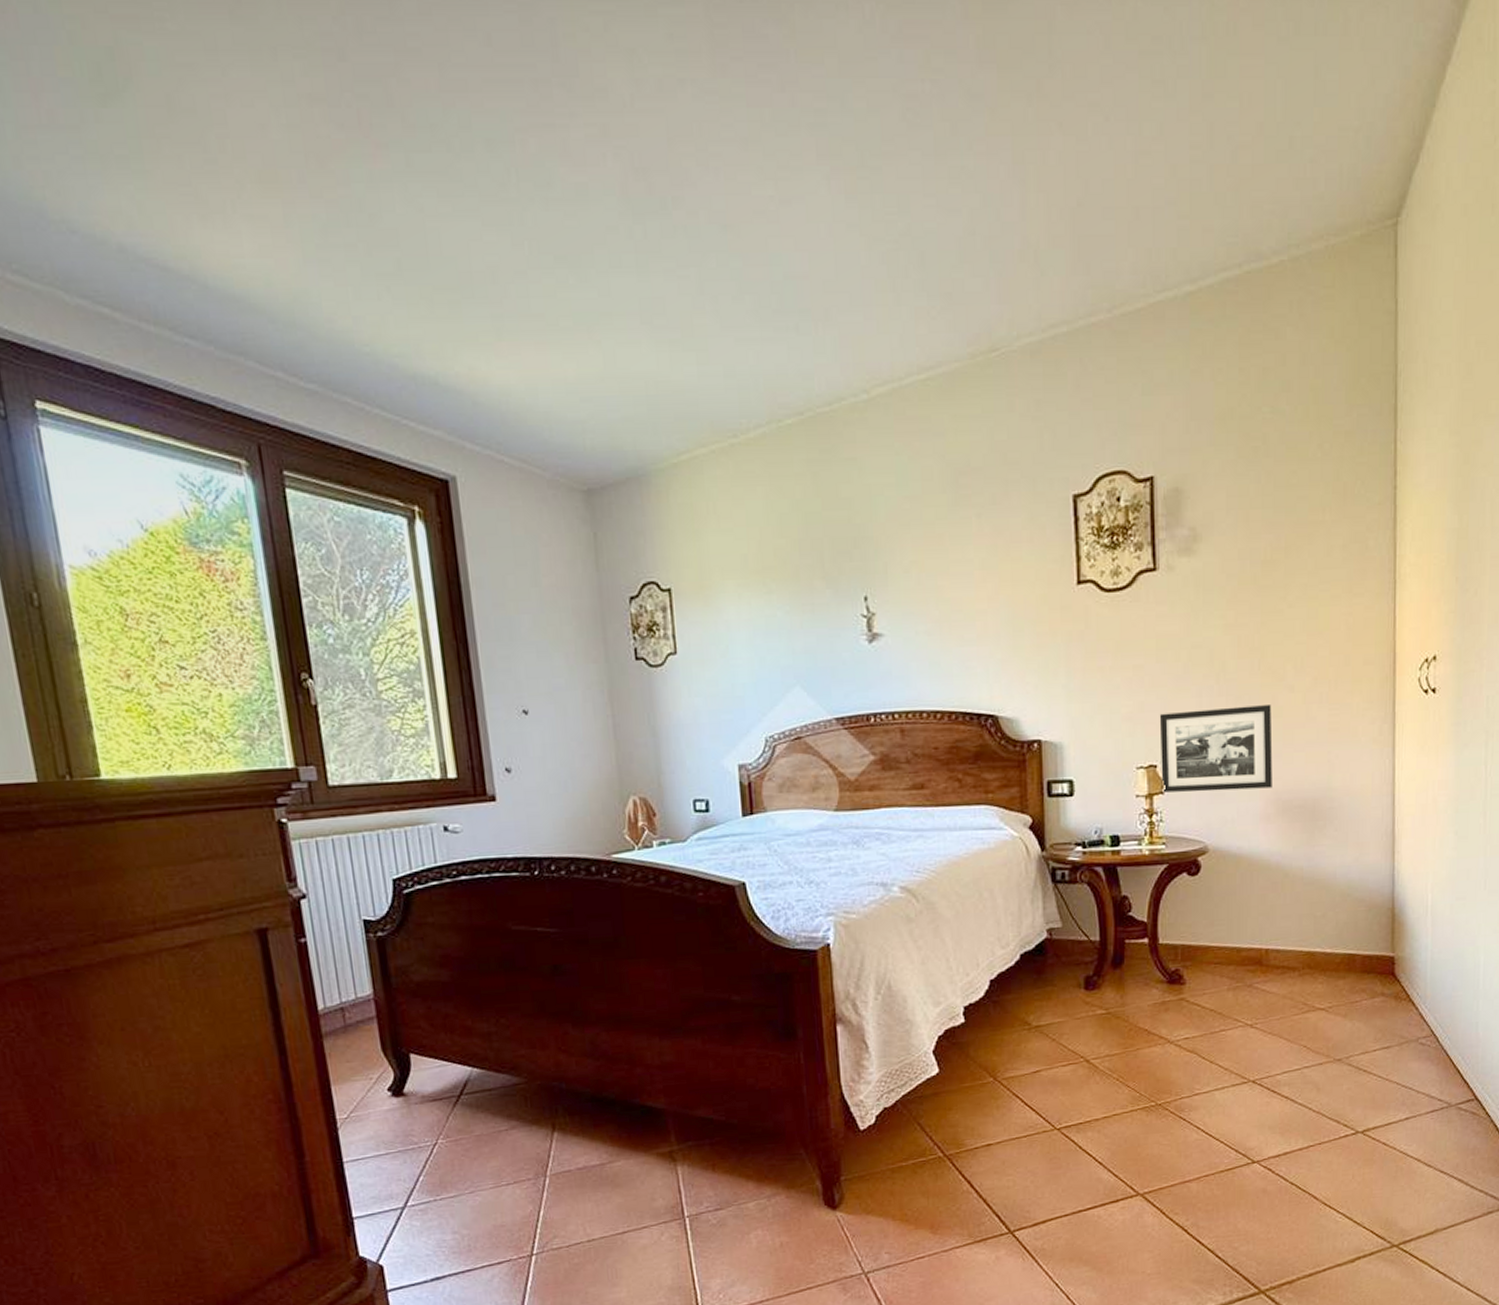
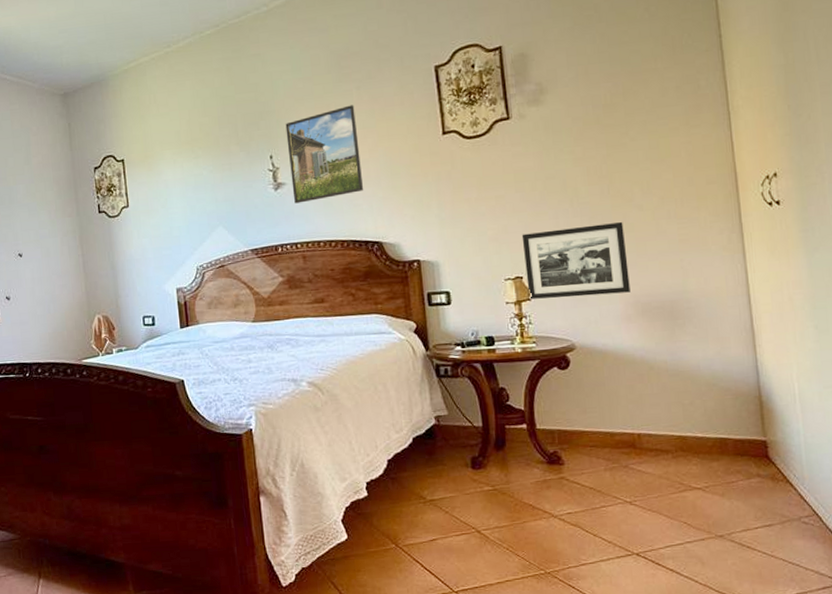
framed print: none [885,537,980,662] -> present [285,105,364,204]

